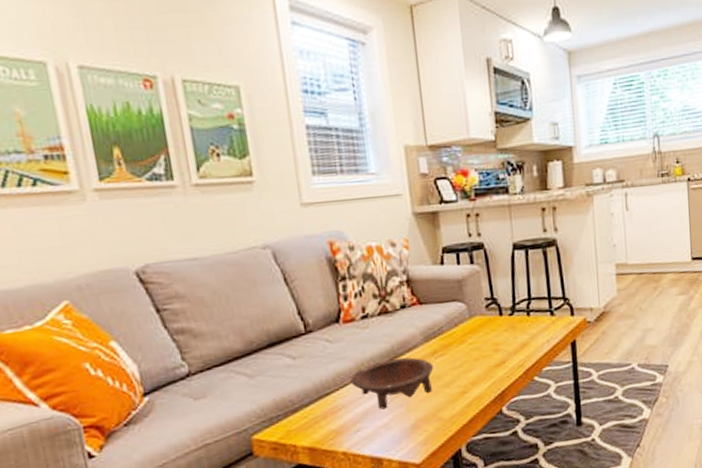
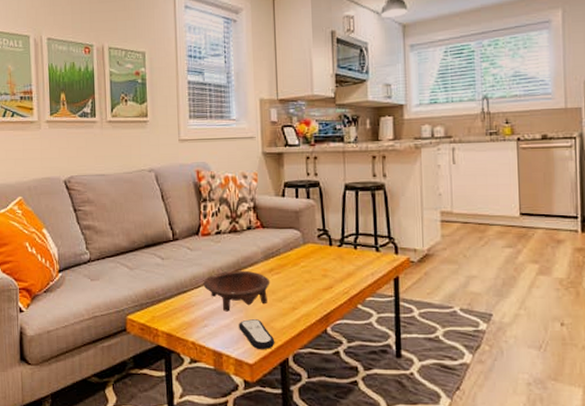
remote control: none [399,411,445,447] -> present [239,319,275,350]

